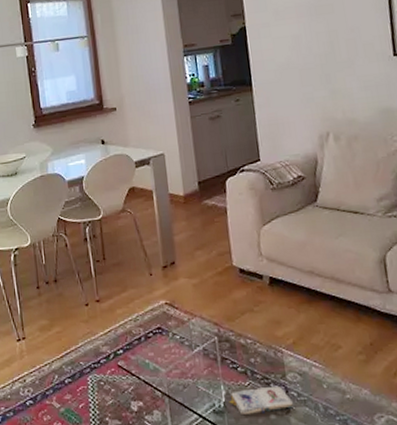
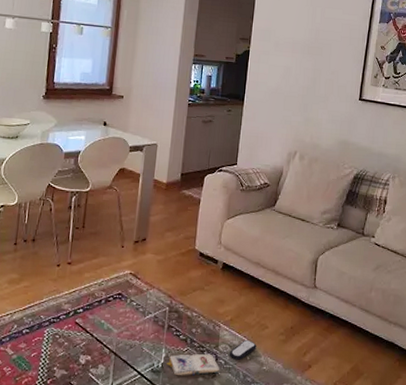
remote control: none [300,364,333,390] -> present [229,339,257,360]

